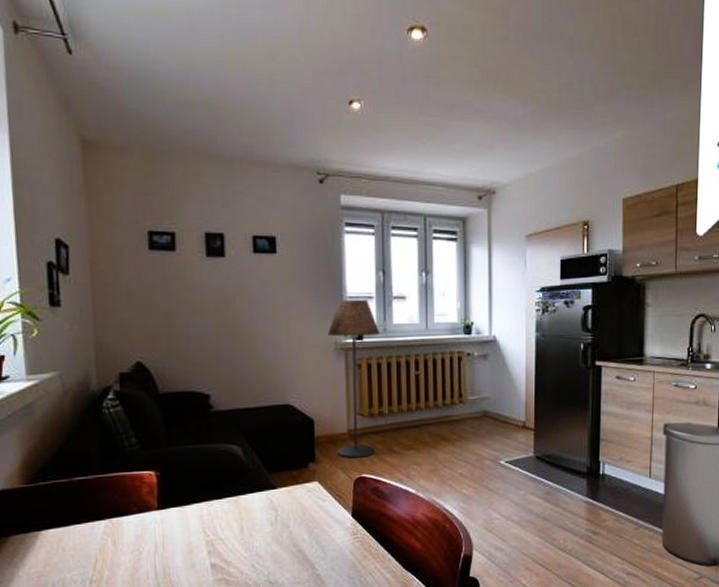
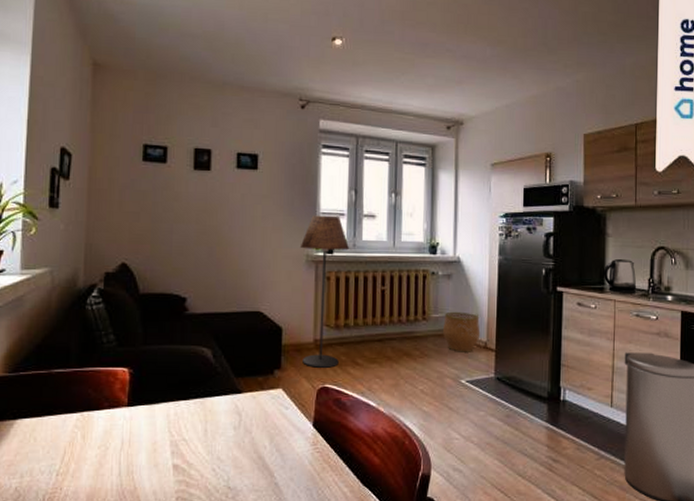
basket: none [479,392,519,433] -> present [442,311,481,352]
kettle: none [642,328,676,364] -> present [603,258,637,293]

